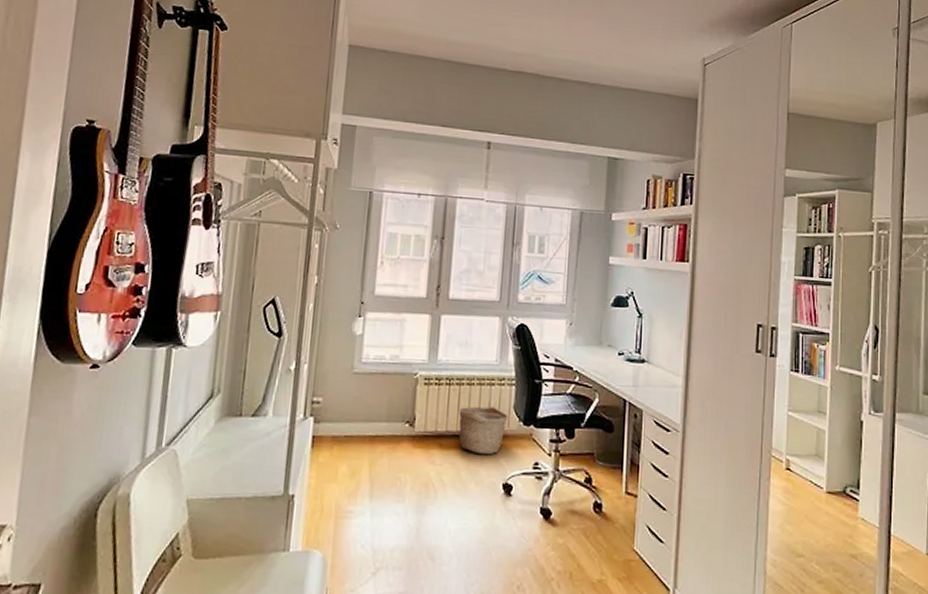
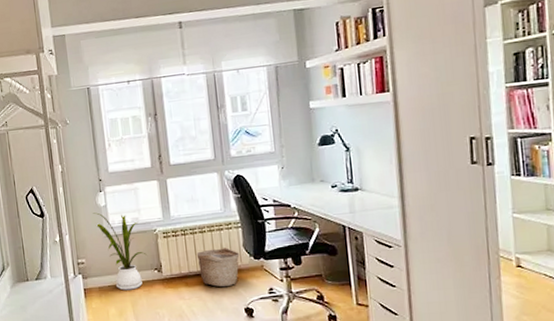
house plant: none [344,341,400,445] -> present [92,212,147,291]

